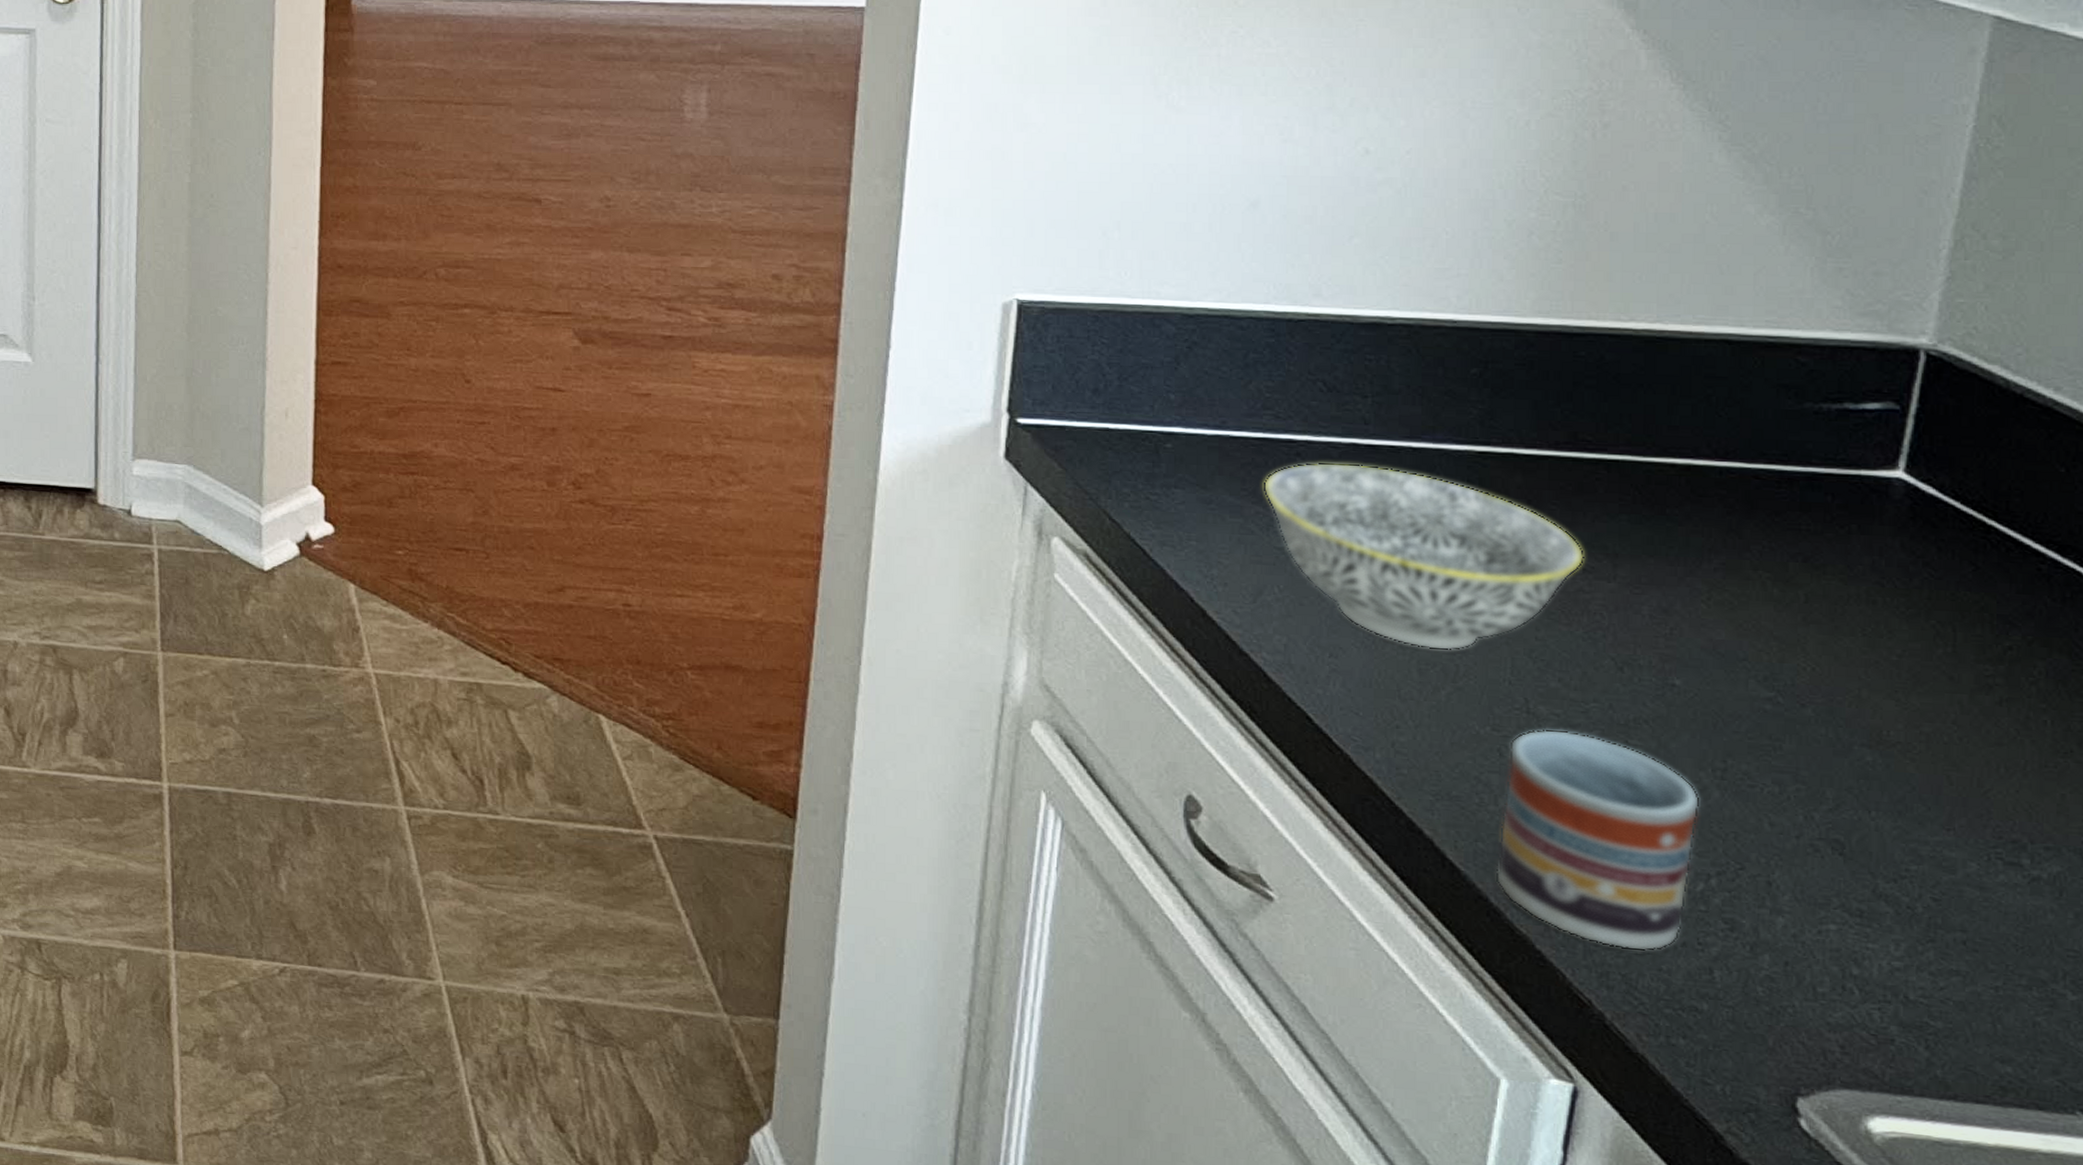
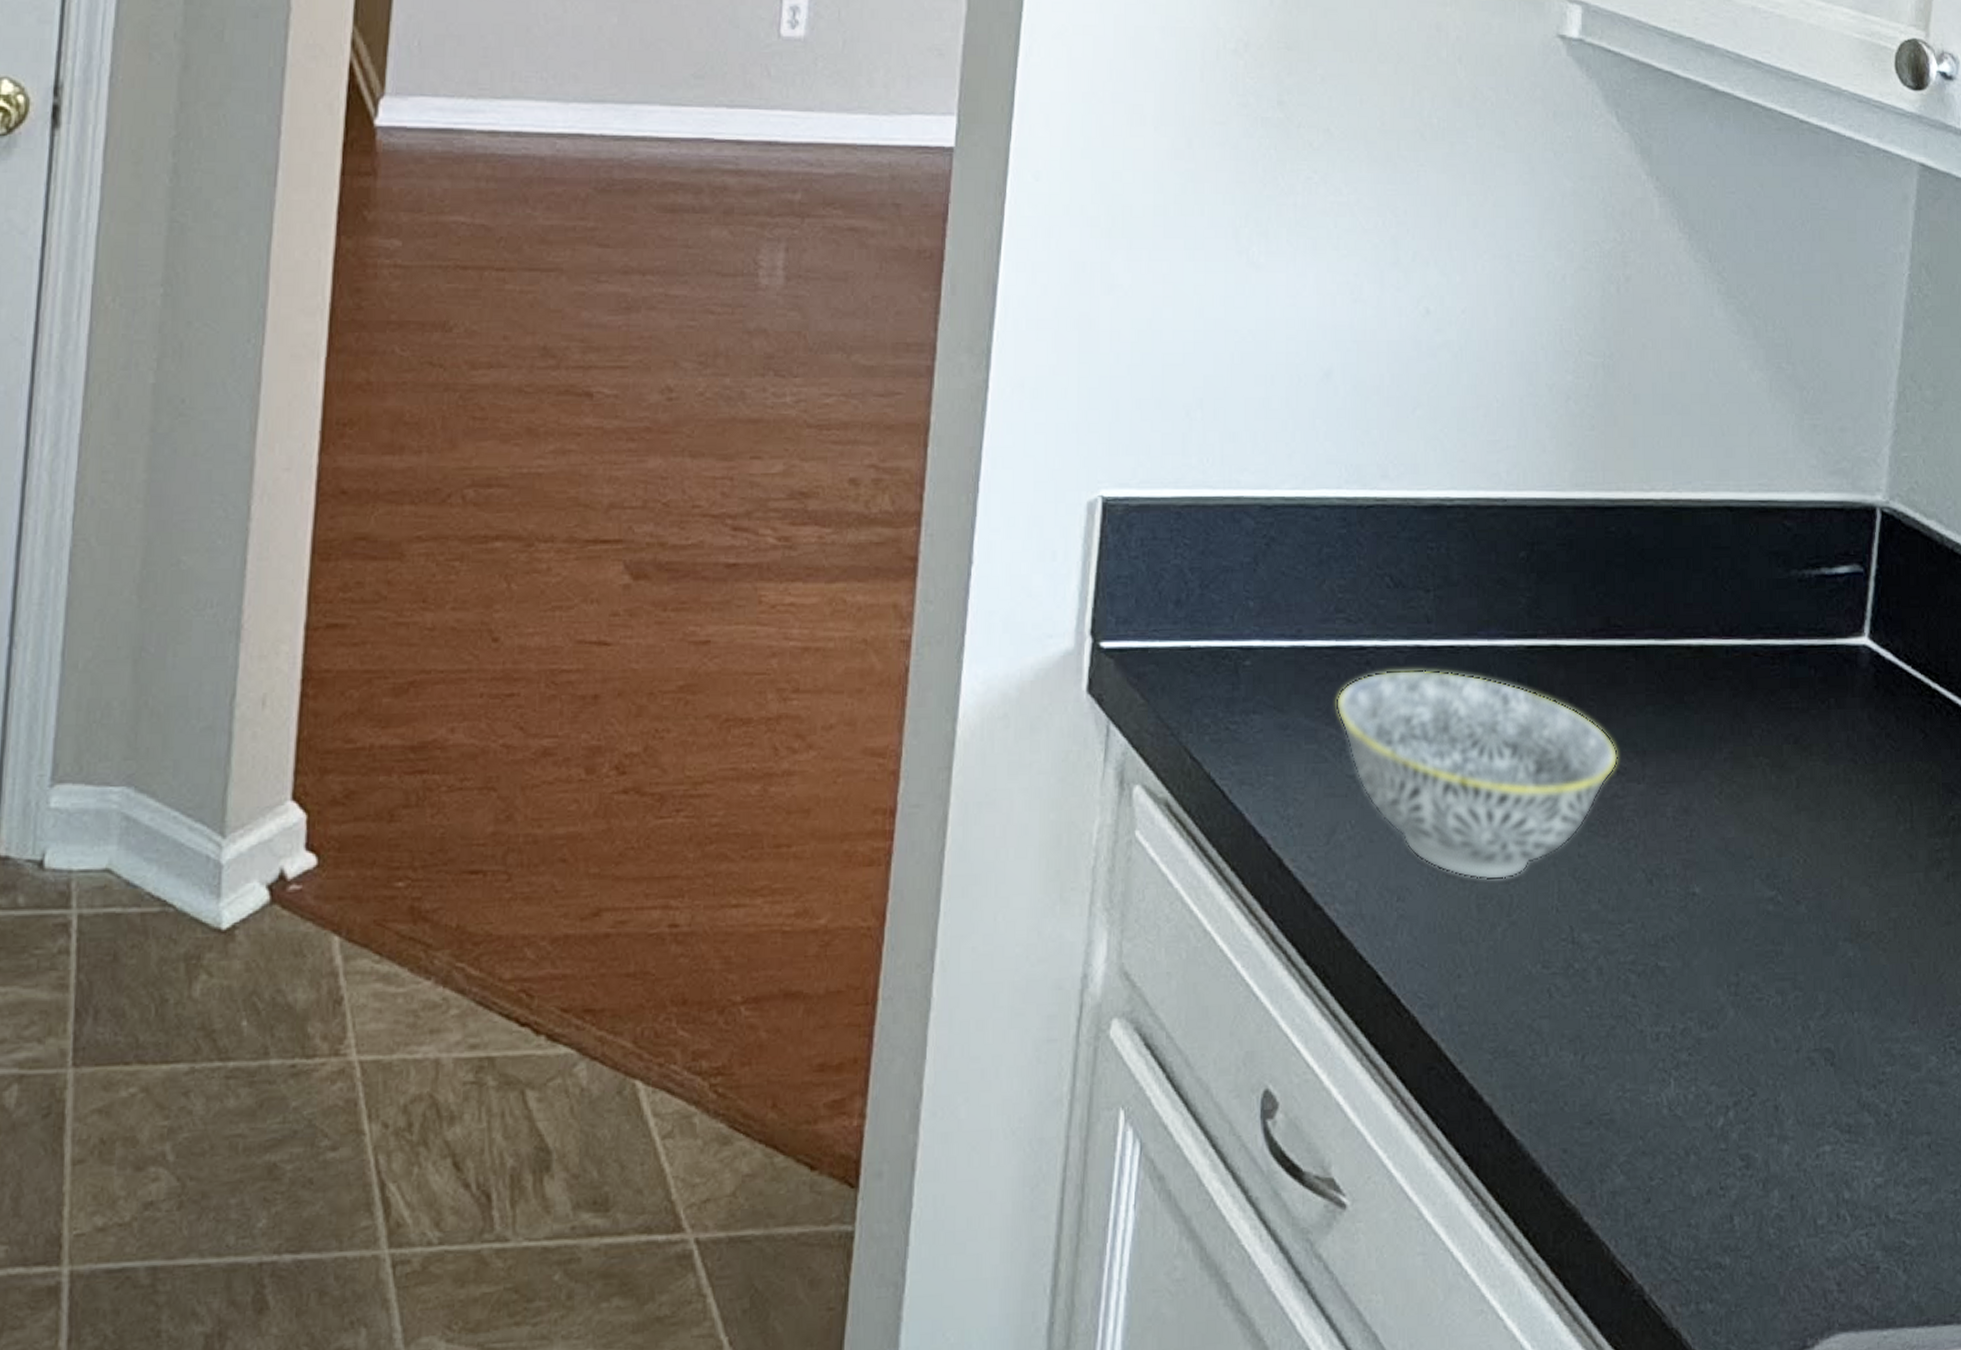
cup: present [1495,729,1700,952] -> none [1547,958,1719,1208]

